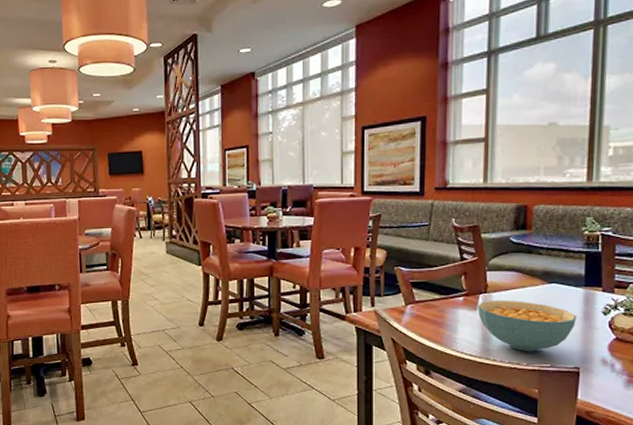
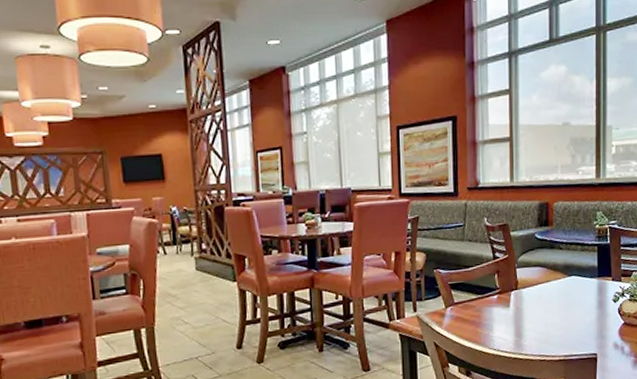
cereal bowl: present [478,300,577,352] -> none [510,295,593,344]

